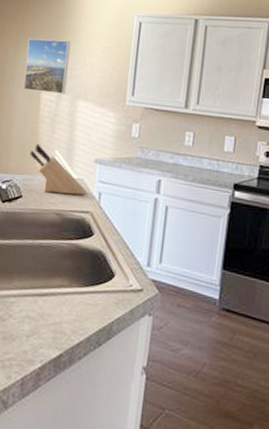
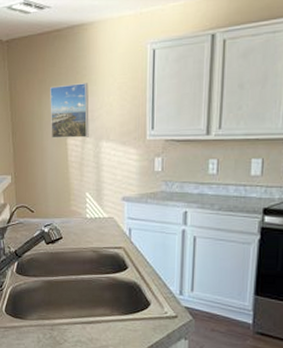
knife block: present [30,143,88,195] -> none [64,187,119,233]

